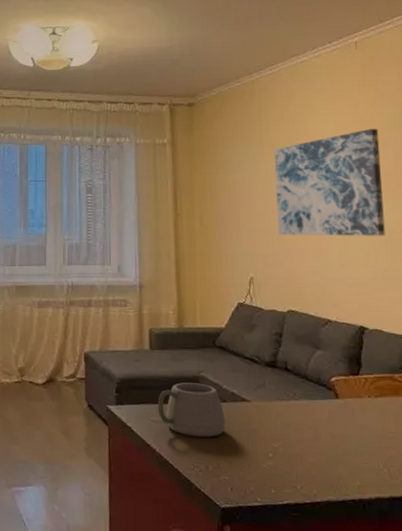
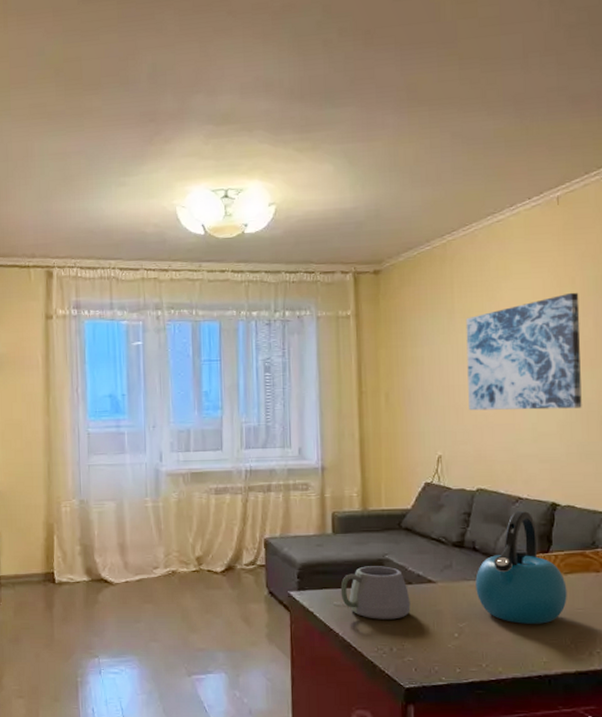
kettle: none [288,333,378,447] -> present [475,511,567,624]

